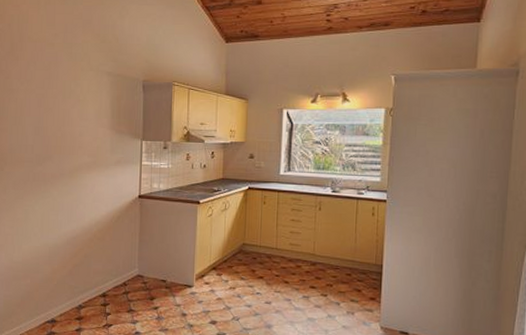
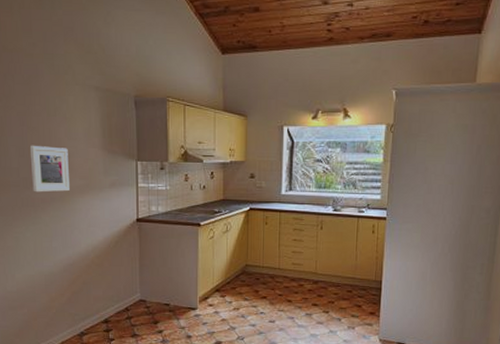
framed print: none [44,124,79,168] -> present [29,145,70,193]

